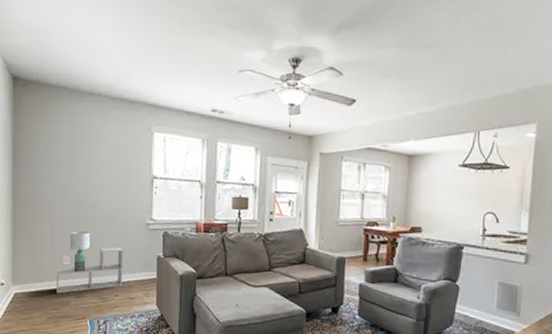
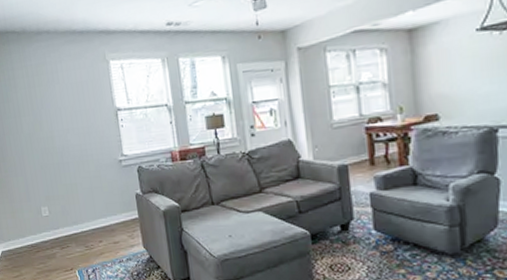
shelving unit: present [56,246,124,294] -> none [37,189,105,247]
lamp: present [70,231,90,272] -> none [44,178,65,222]

